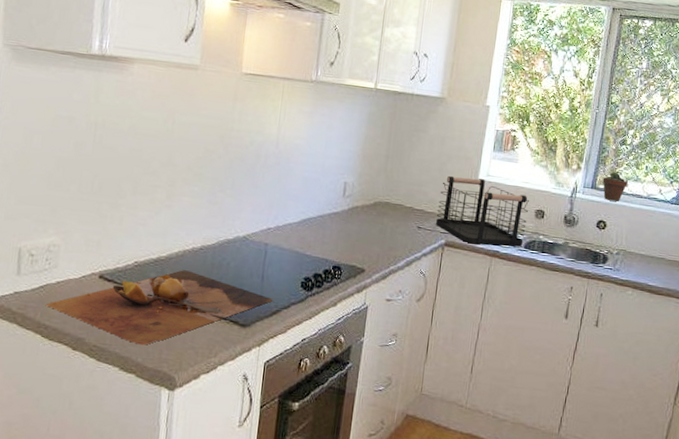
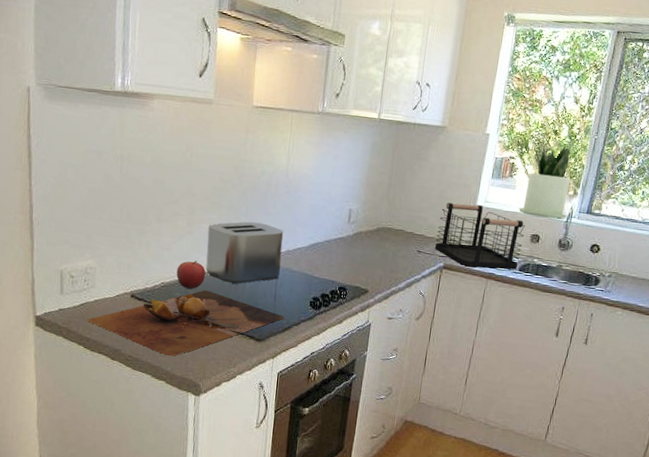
fruit: none [152,237,186,269] -> present [176,260,206,289]
toaster: none [185,194,273,264] -> present [205,221,284,285]
planter: none [521,116,574,194] -> present [518,143,572,219]
succulent plant: present [602,162,629,203] -> none [598,188,625,227]

